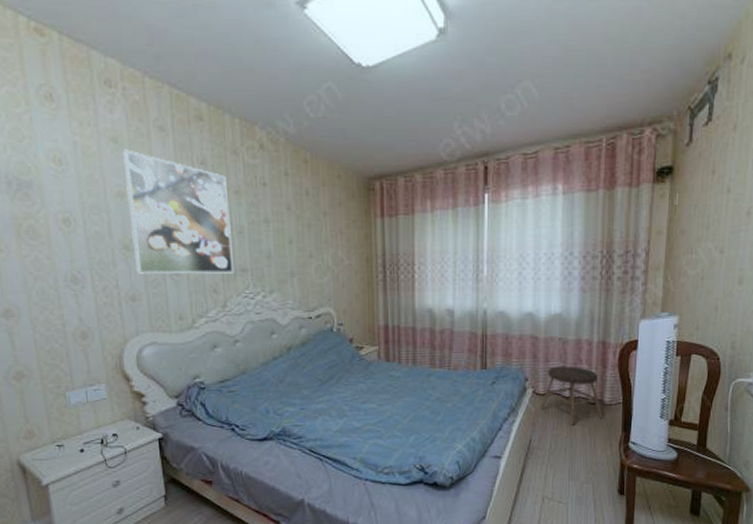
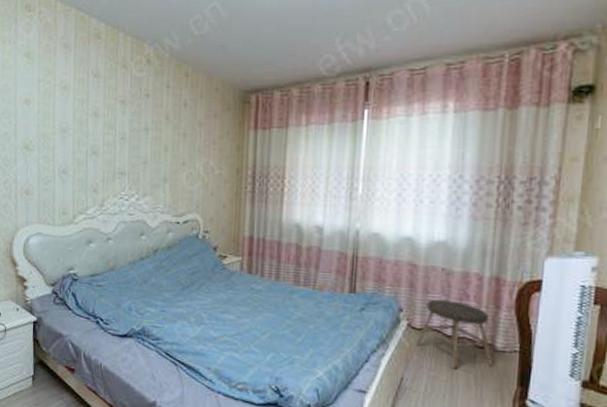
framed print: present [122,149,235,274] -> none [32,63,115,176]

